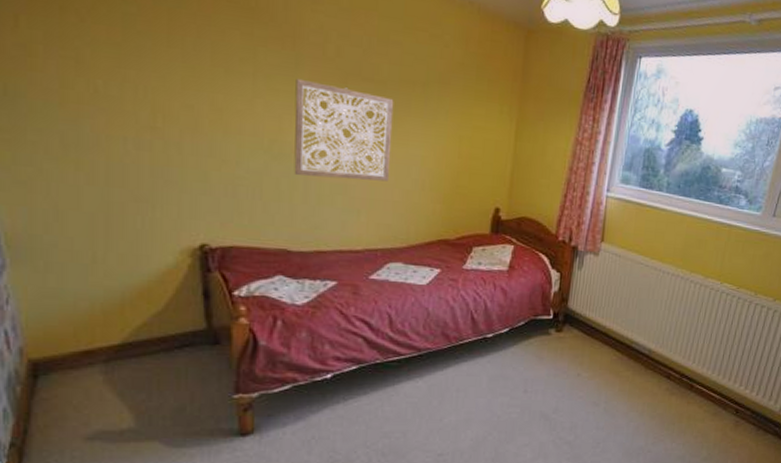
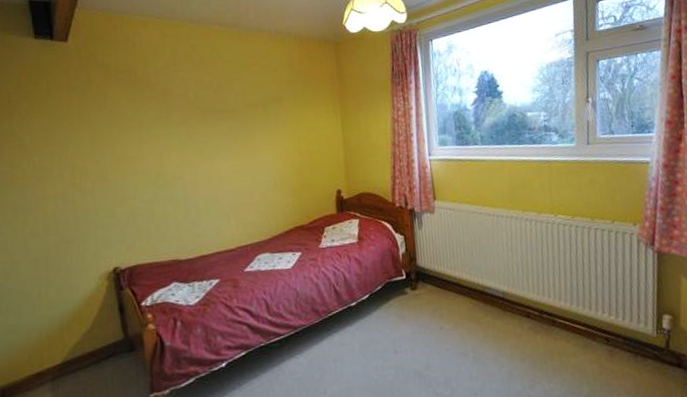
wall art: present [294,78,394,182] -> none [169,121,249,197]

